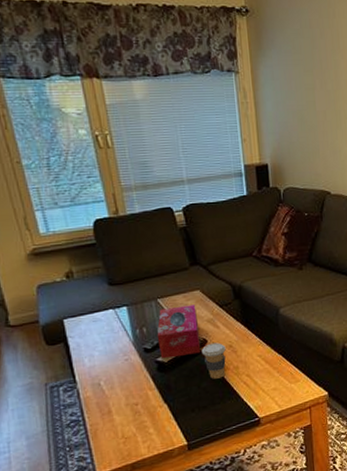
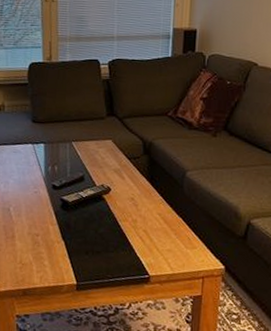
tissue box: present [157,304,201,359] -> none [66,151,106,200]
coffee cup: present [201,342,226,379] -> none [104,192,128,228]

